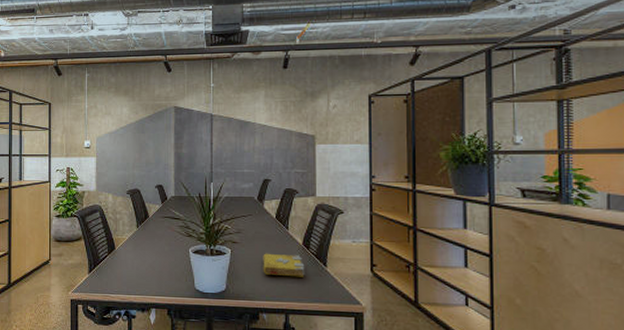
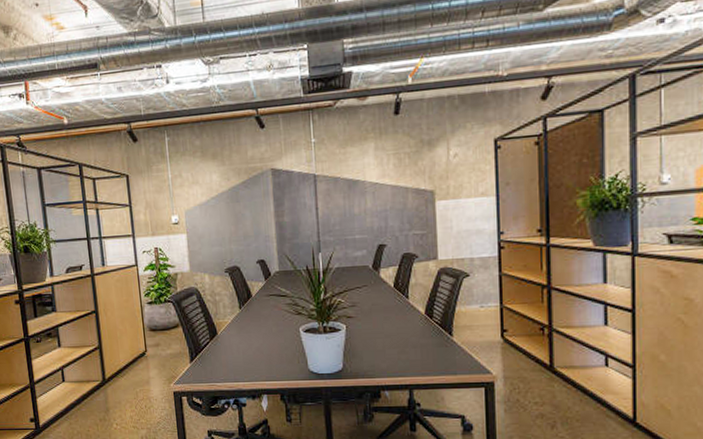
spell book: present [263,253,305,277] -> none [381,326,429,350]

